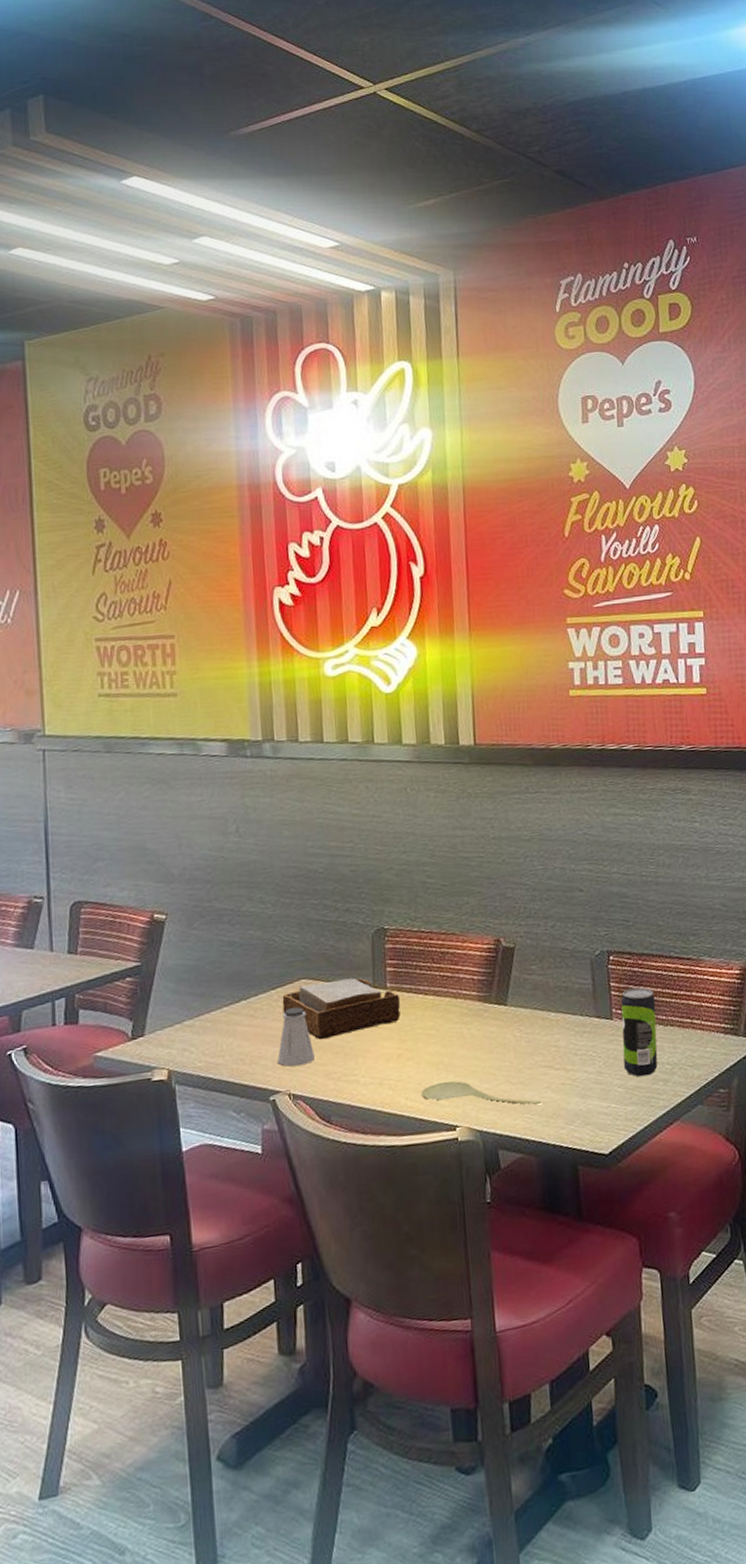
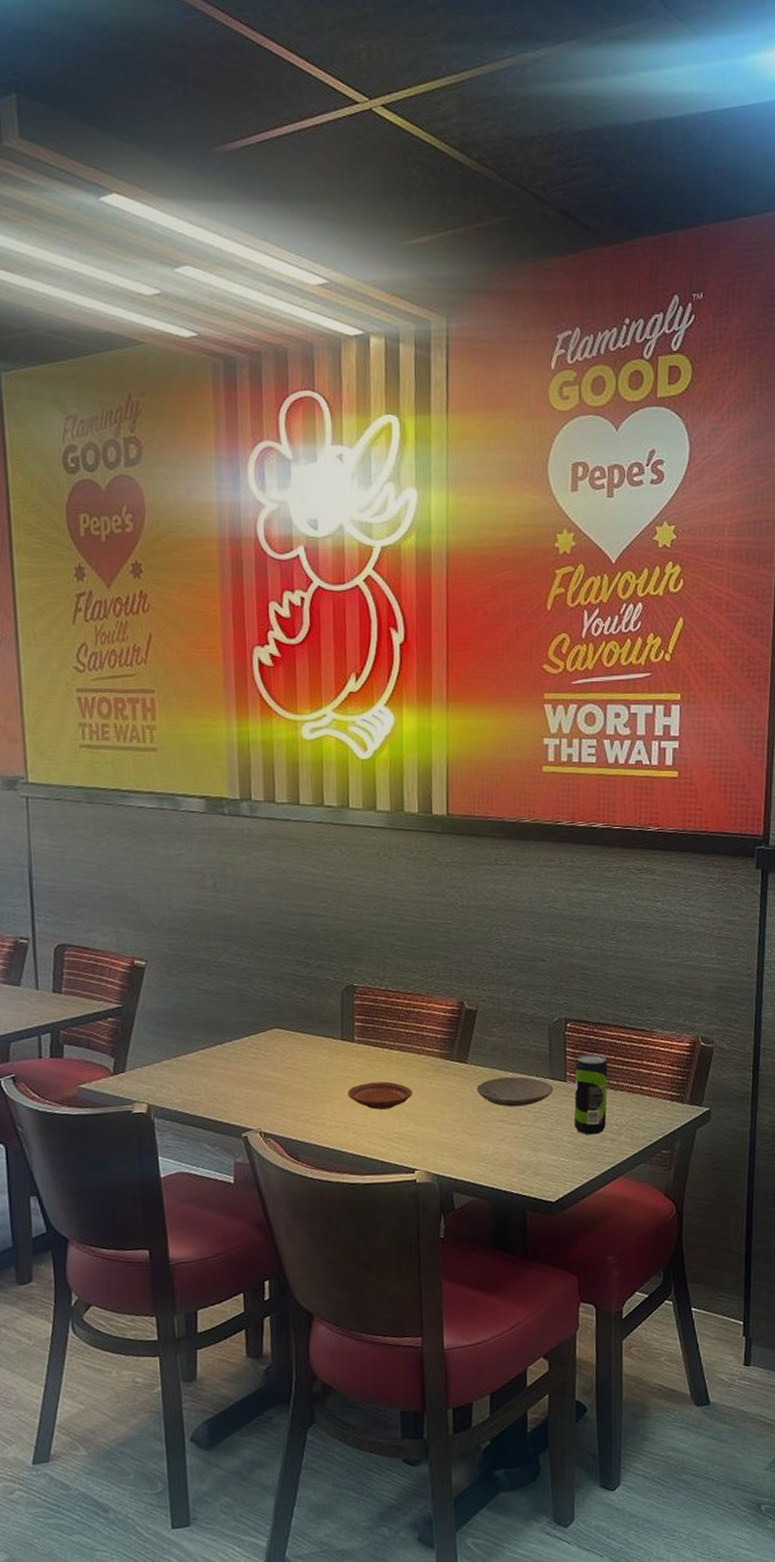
saltshaker: present [278,1007,314,1067] -> none [250,1053,285,1108]
napkin holder: present [282,978,401,1040] -> none [255,1030,367,1085]
plate: none [381,1030,450,1062] -> present [348,1081,412,1110]
spoon: present [421,1080,542,1106] -> none [384,1128,496,1155]
plate: none [518,1016,600,1051] -> present [477,1076,554,1107]

